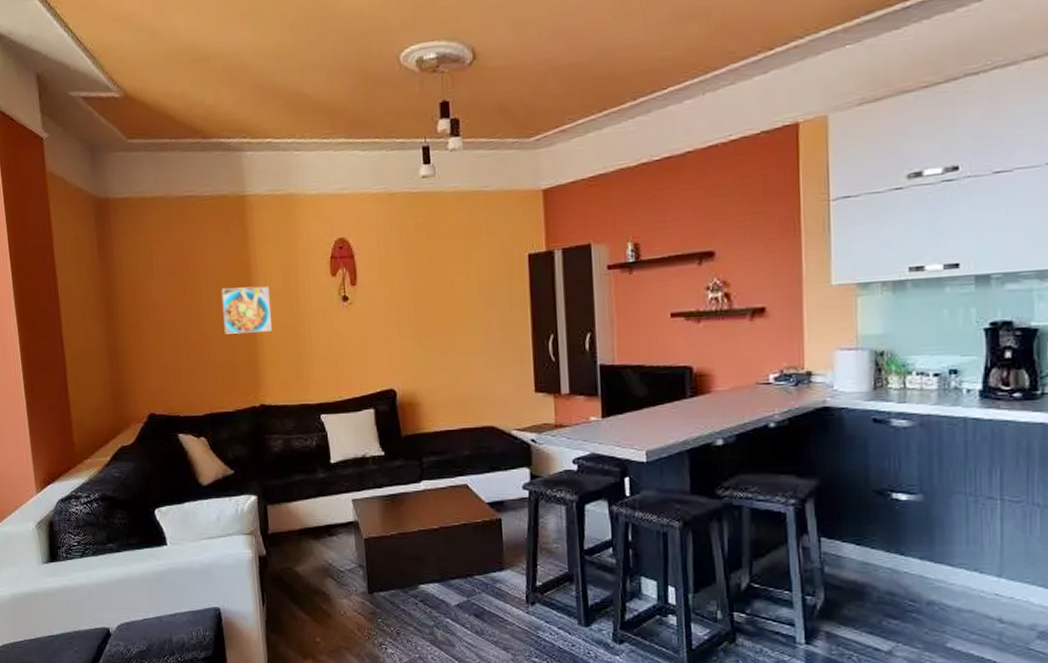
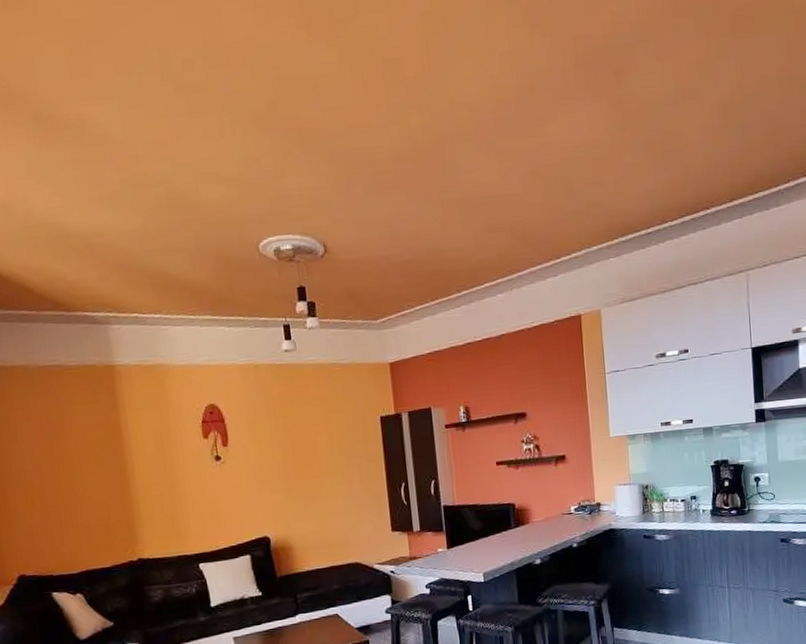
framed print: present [221,286,272,334] -> none [93,449,147,495]

